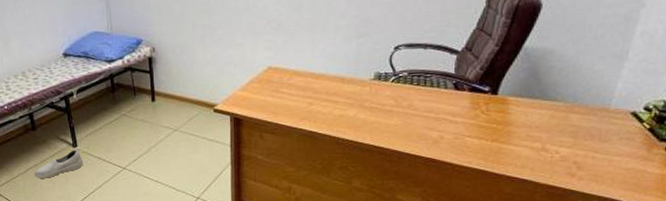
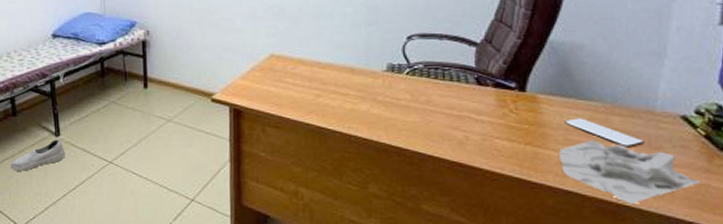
tissue: none [520,135,639,189] -> present [559,140,702,204]
phone: none [529,116,596,141] -> present [565,118,644,147]

